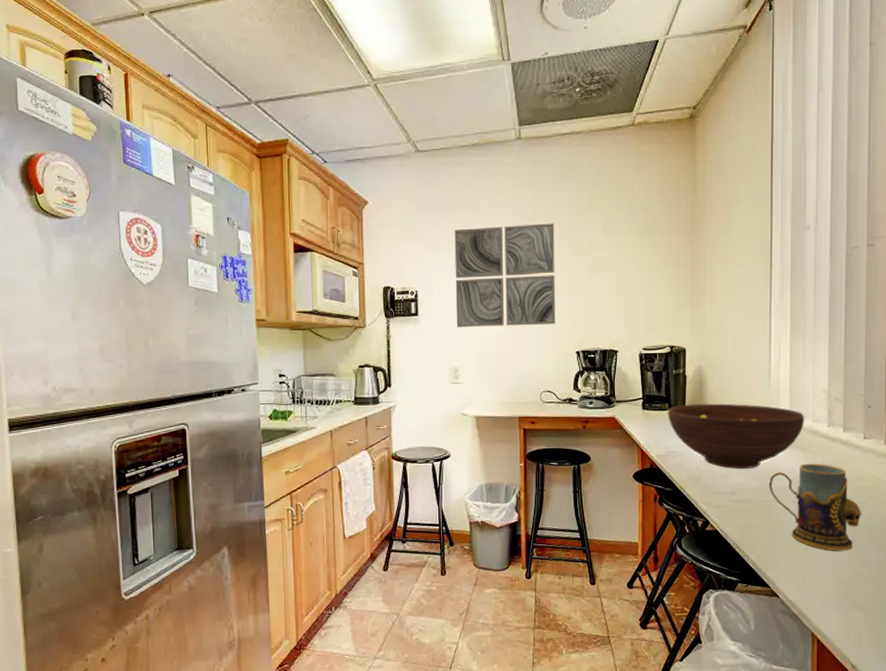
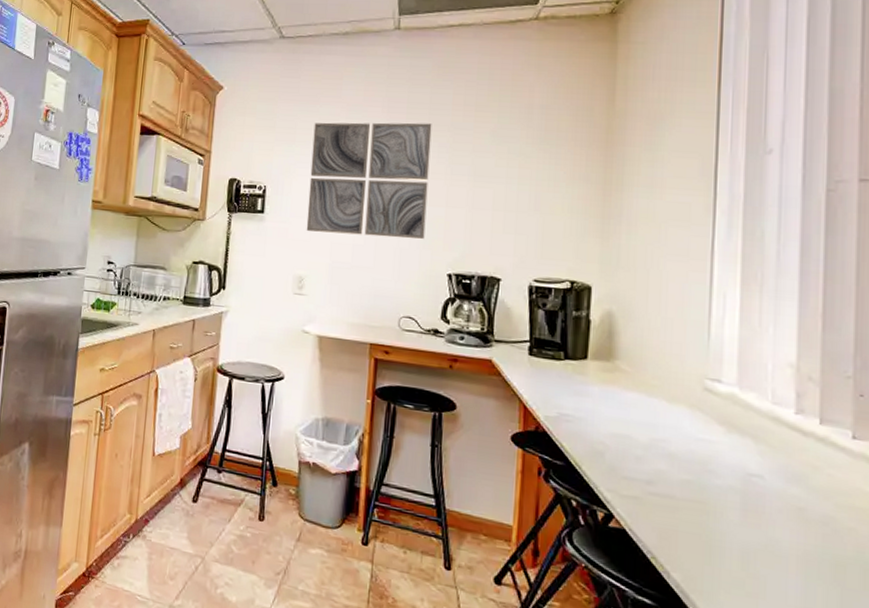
fruit bowl: present [668,403,805,469] -> none [562,356,760,454]
mug: present [769,463,862,551] -> none [704,459,849,594]

